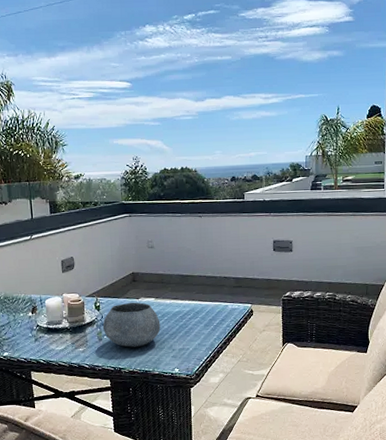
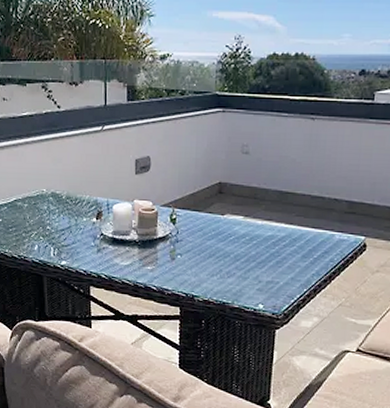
bowl: present [102,302,161,347] -> none [177,218,247,273]

